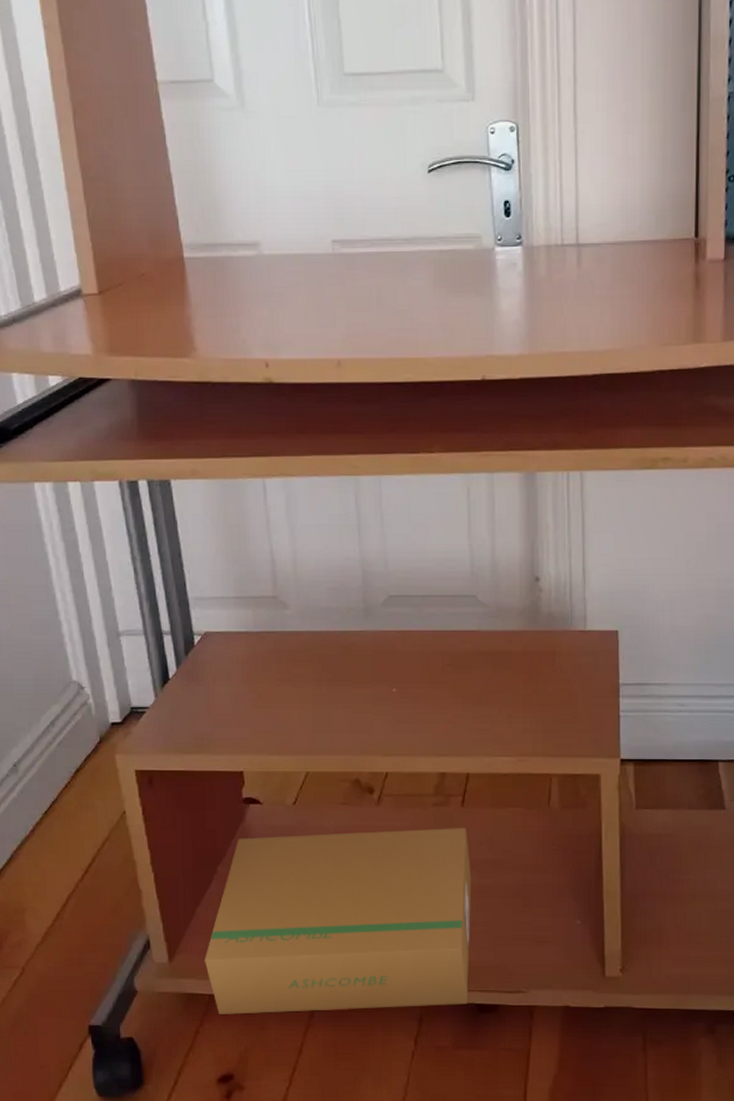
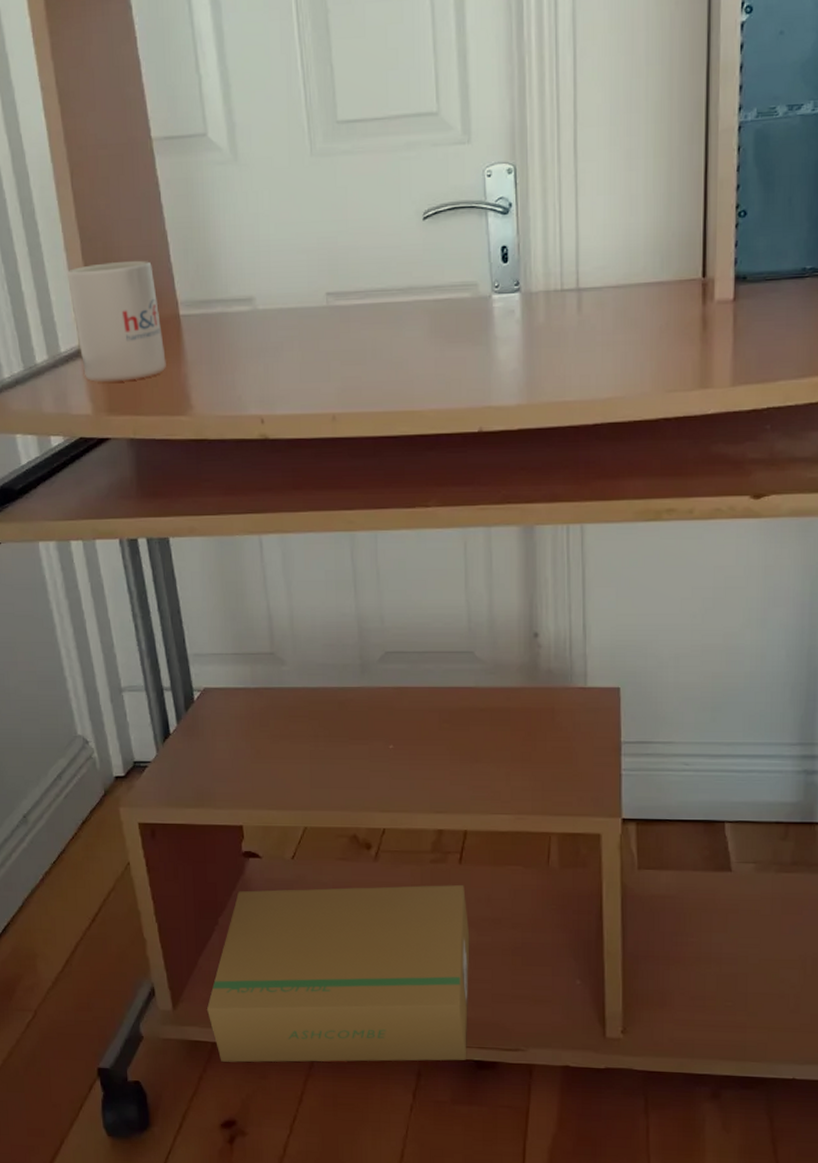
mug: none [68,201,170,323] -> present [67,260,166,383]

